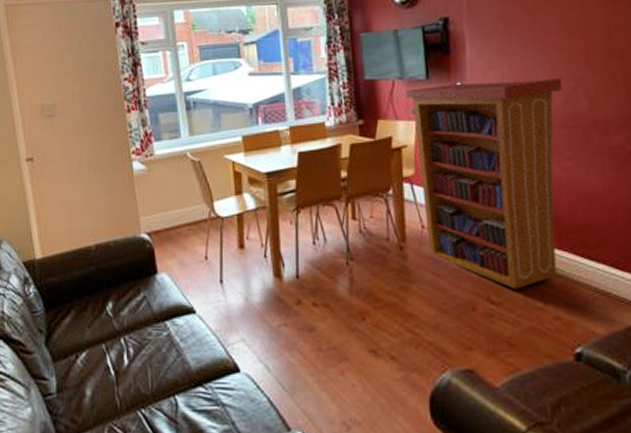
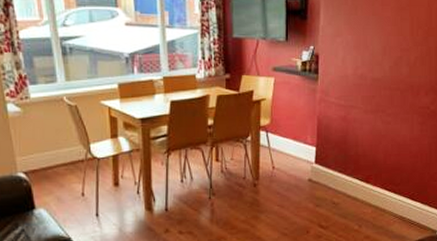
bookcase: present [406,77,562,289] -> none [268,46,391,217]

